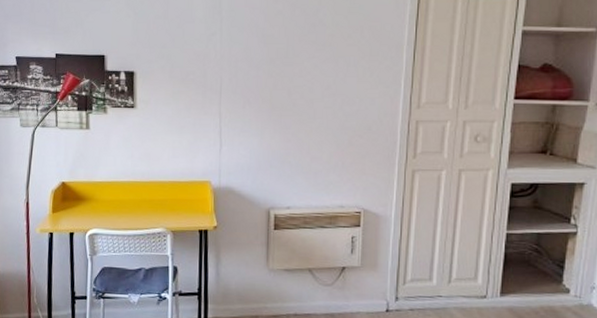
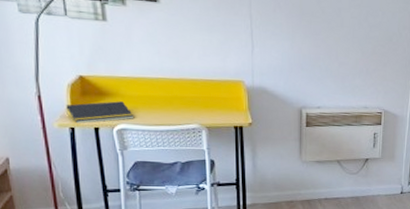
notepad: none [48,206,106,229] -> present [66,101,135,124]

